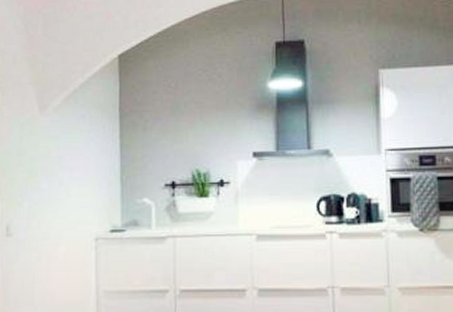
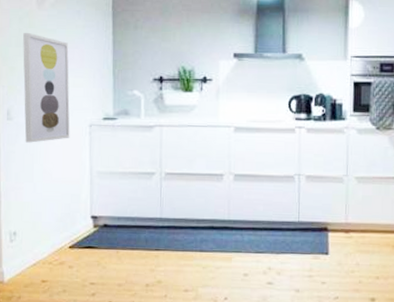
wall art: none [24,140,74,261] -> present [23,32,70,143]

